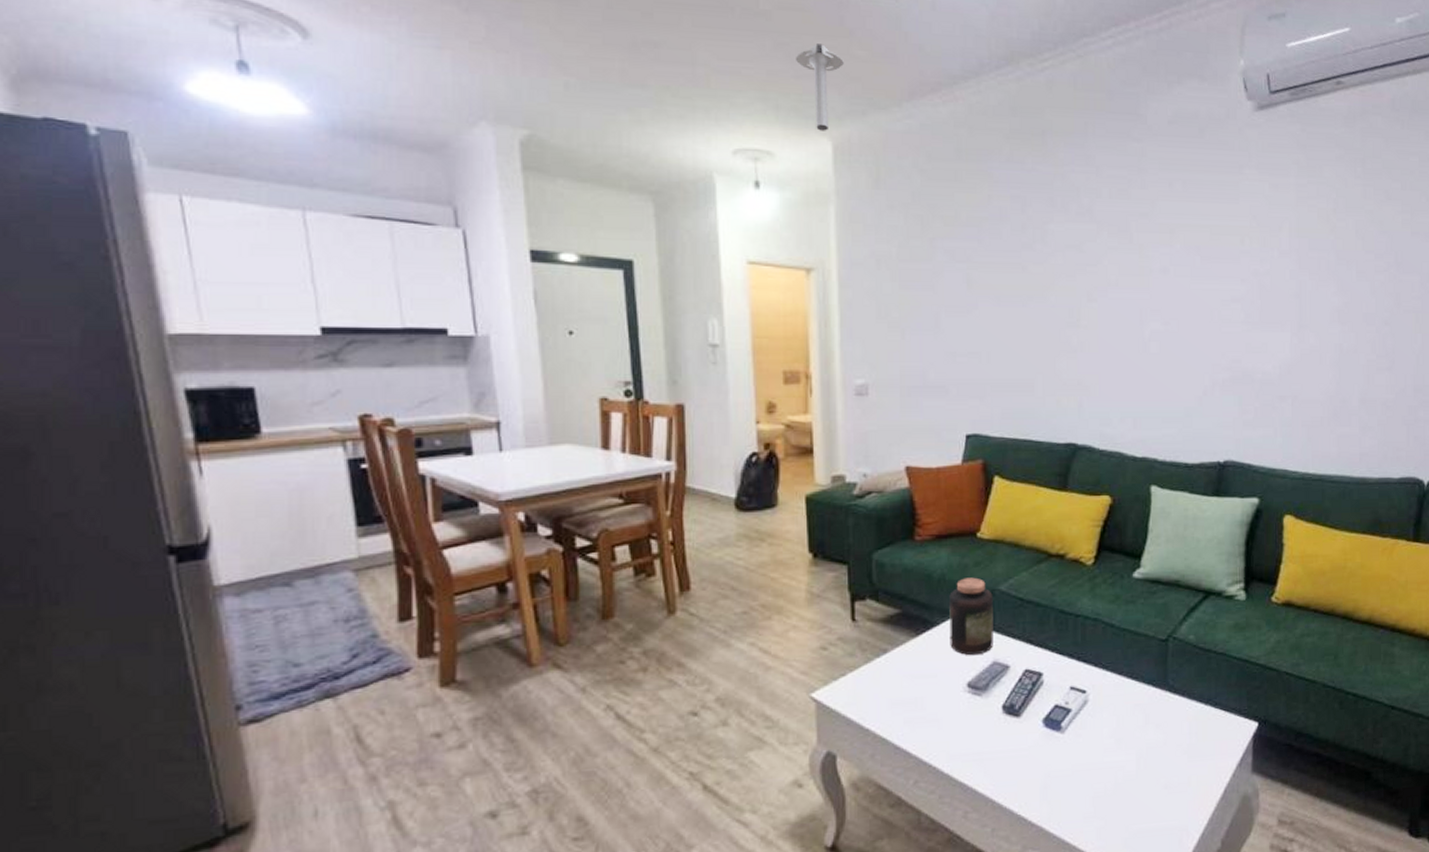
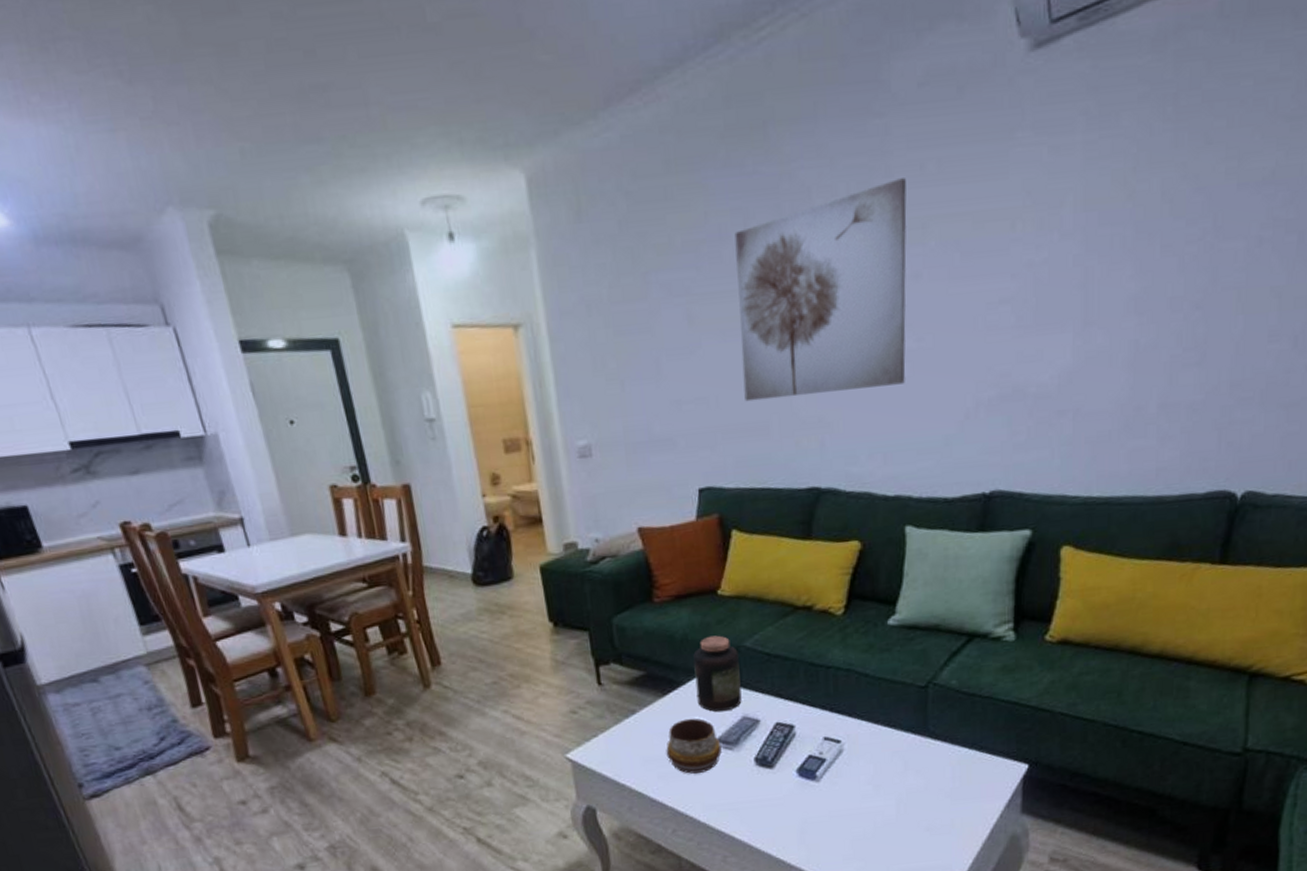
ceiling light: present [795,43,844,131] -> none [473,54,528,163]
decorative bowl: none [915,660,970,720] -> present [666,718,722,774]
wall art: none [1013,191,1158,360] -> present [734,178,907,402]

